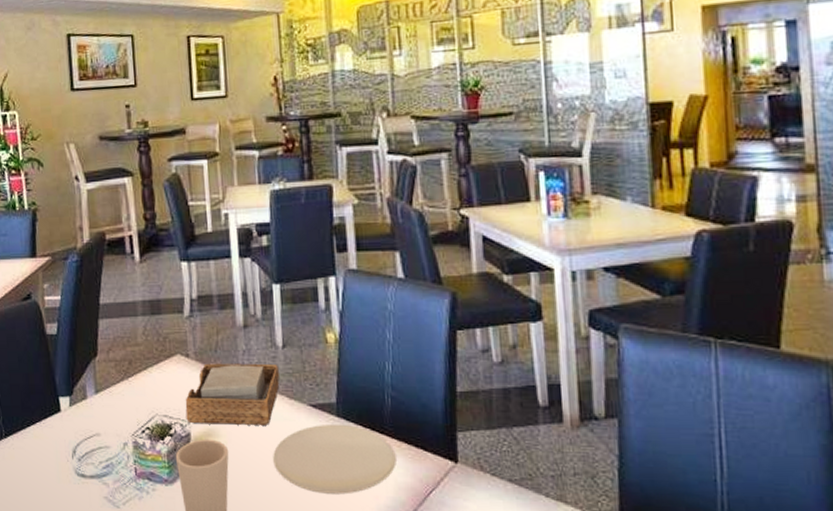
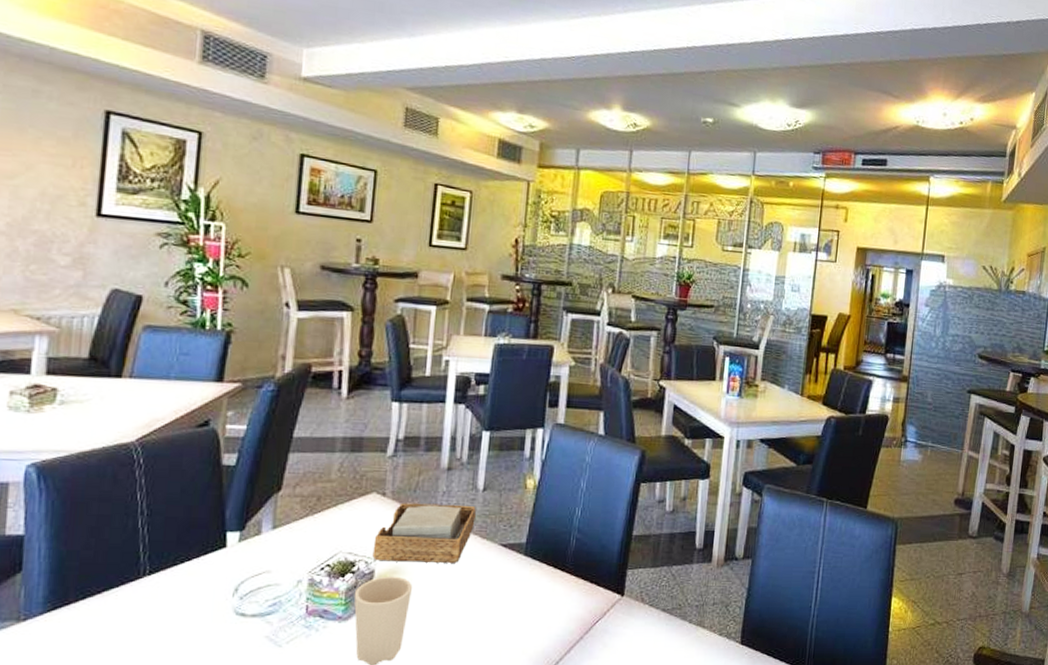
plate: present [273,423,397,494] -> none [456,562,572,626]

